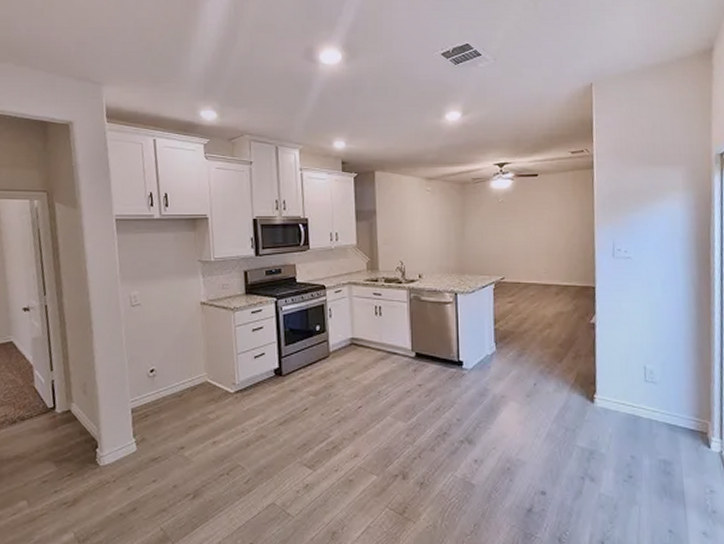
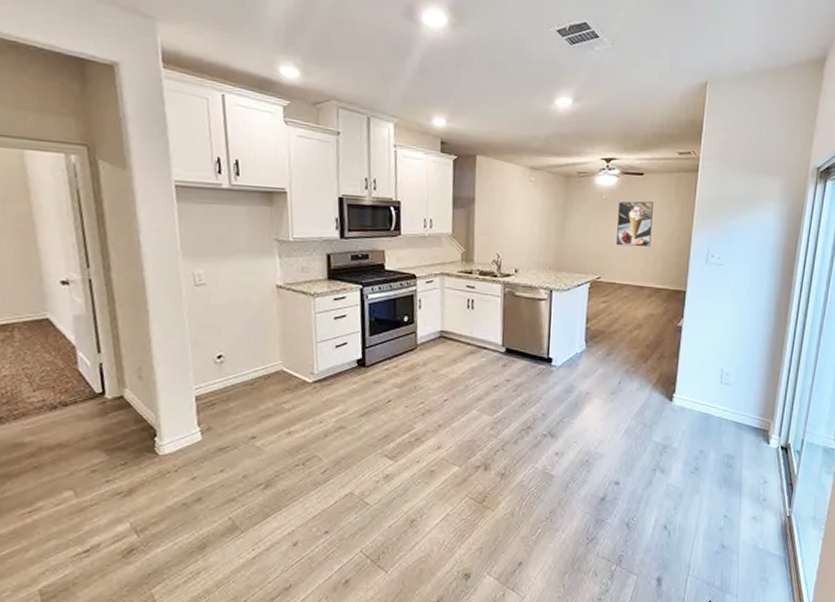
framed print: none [516,200,553,246] -> present [617,201,653,247]

